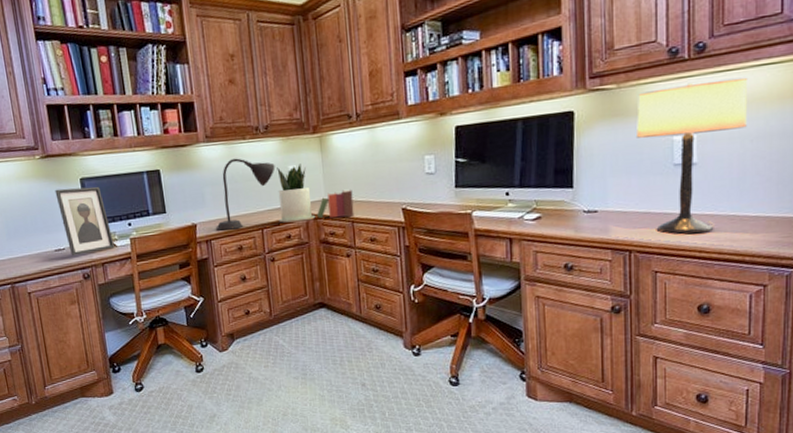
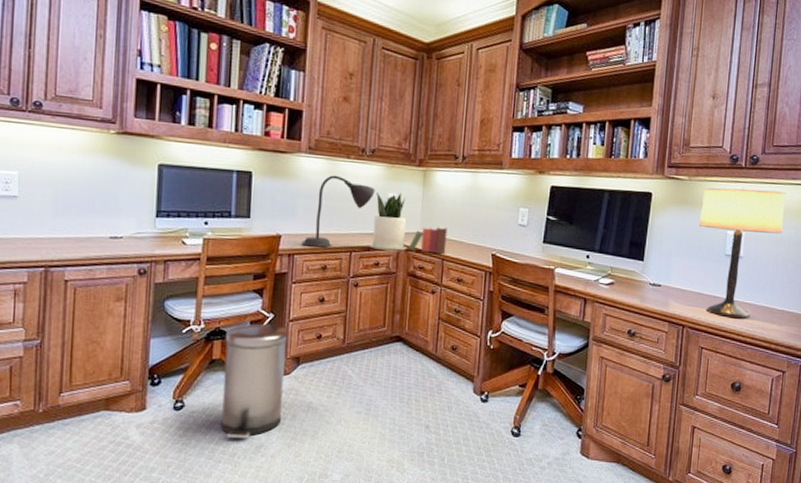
picture frame: present [55,186,115,257] -> none [125,170,184,248]
pedal bin: none [165,306,227,411] -> present [221,323,288,438]

